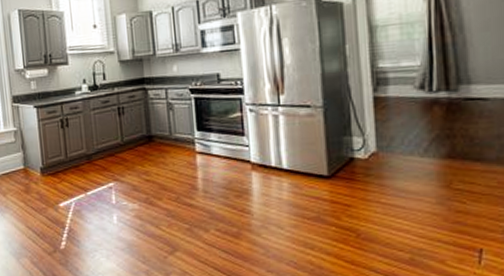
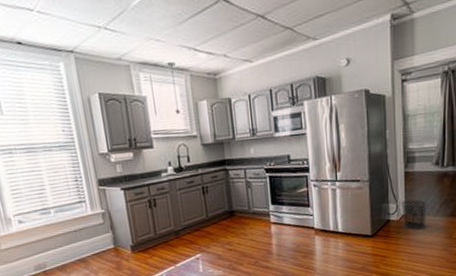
waste bin: none [370,133,410,173] -> present [401,199,427,230]

